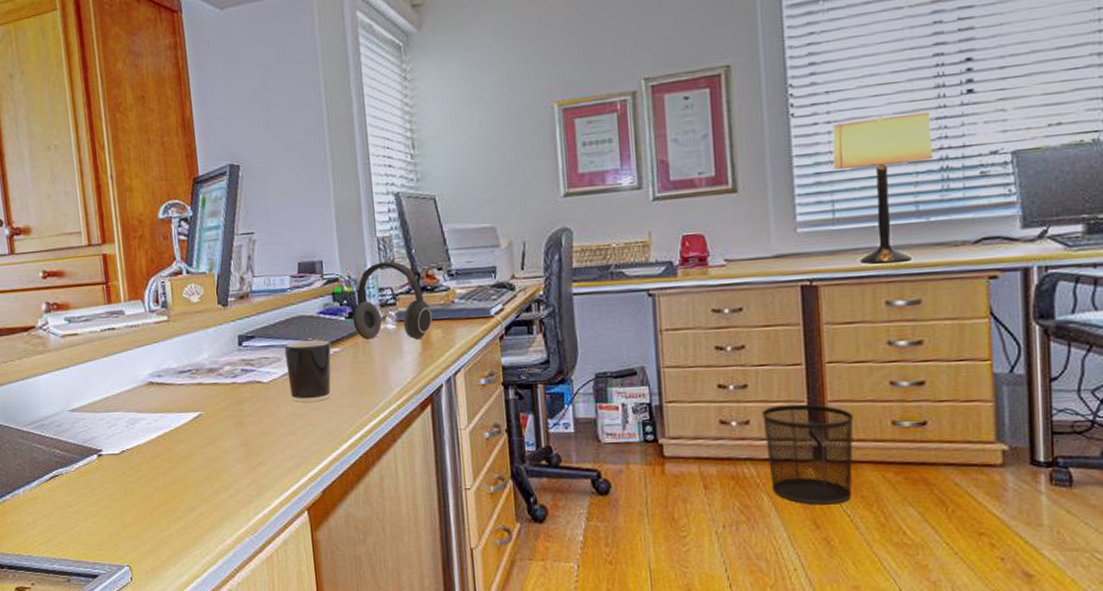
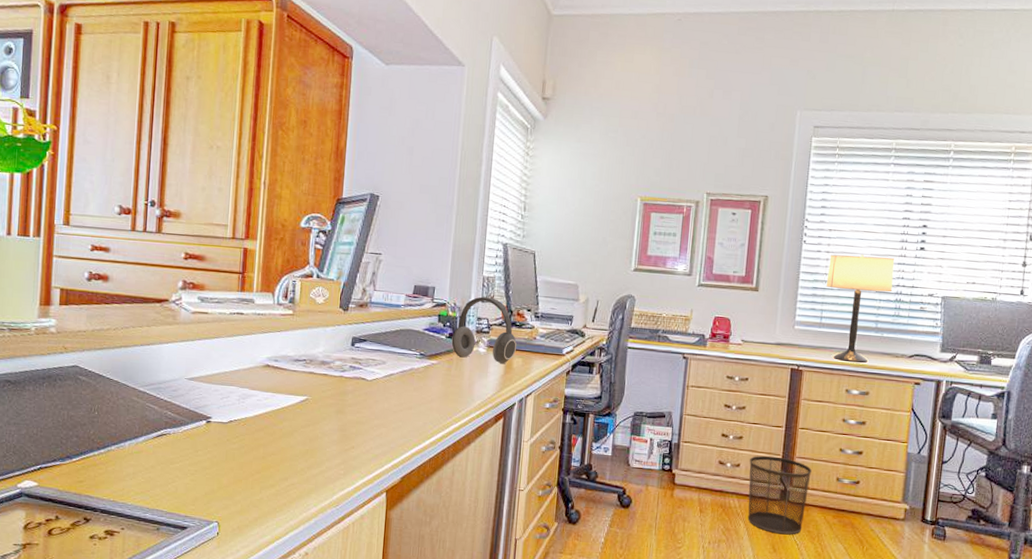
mug: present [284,339,332,403] -> none [388,349,431,403]

